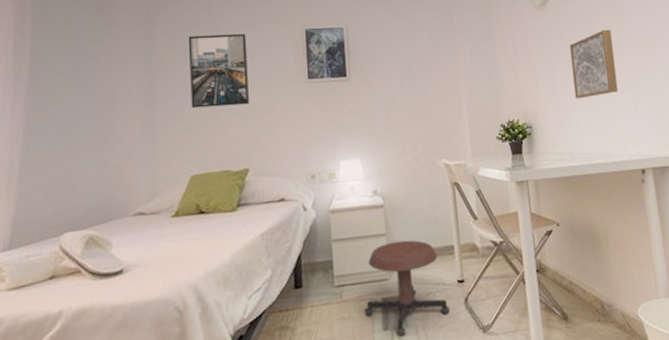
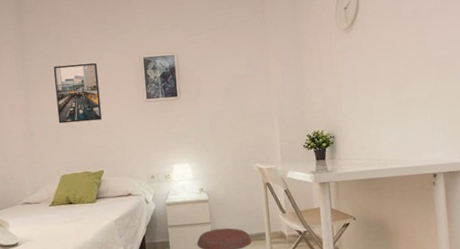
wall art: present [569,29,619,99] -> none [372,48,416,113]

